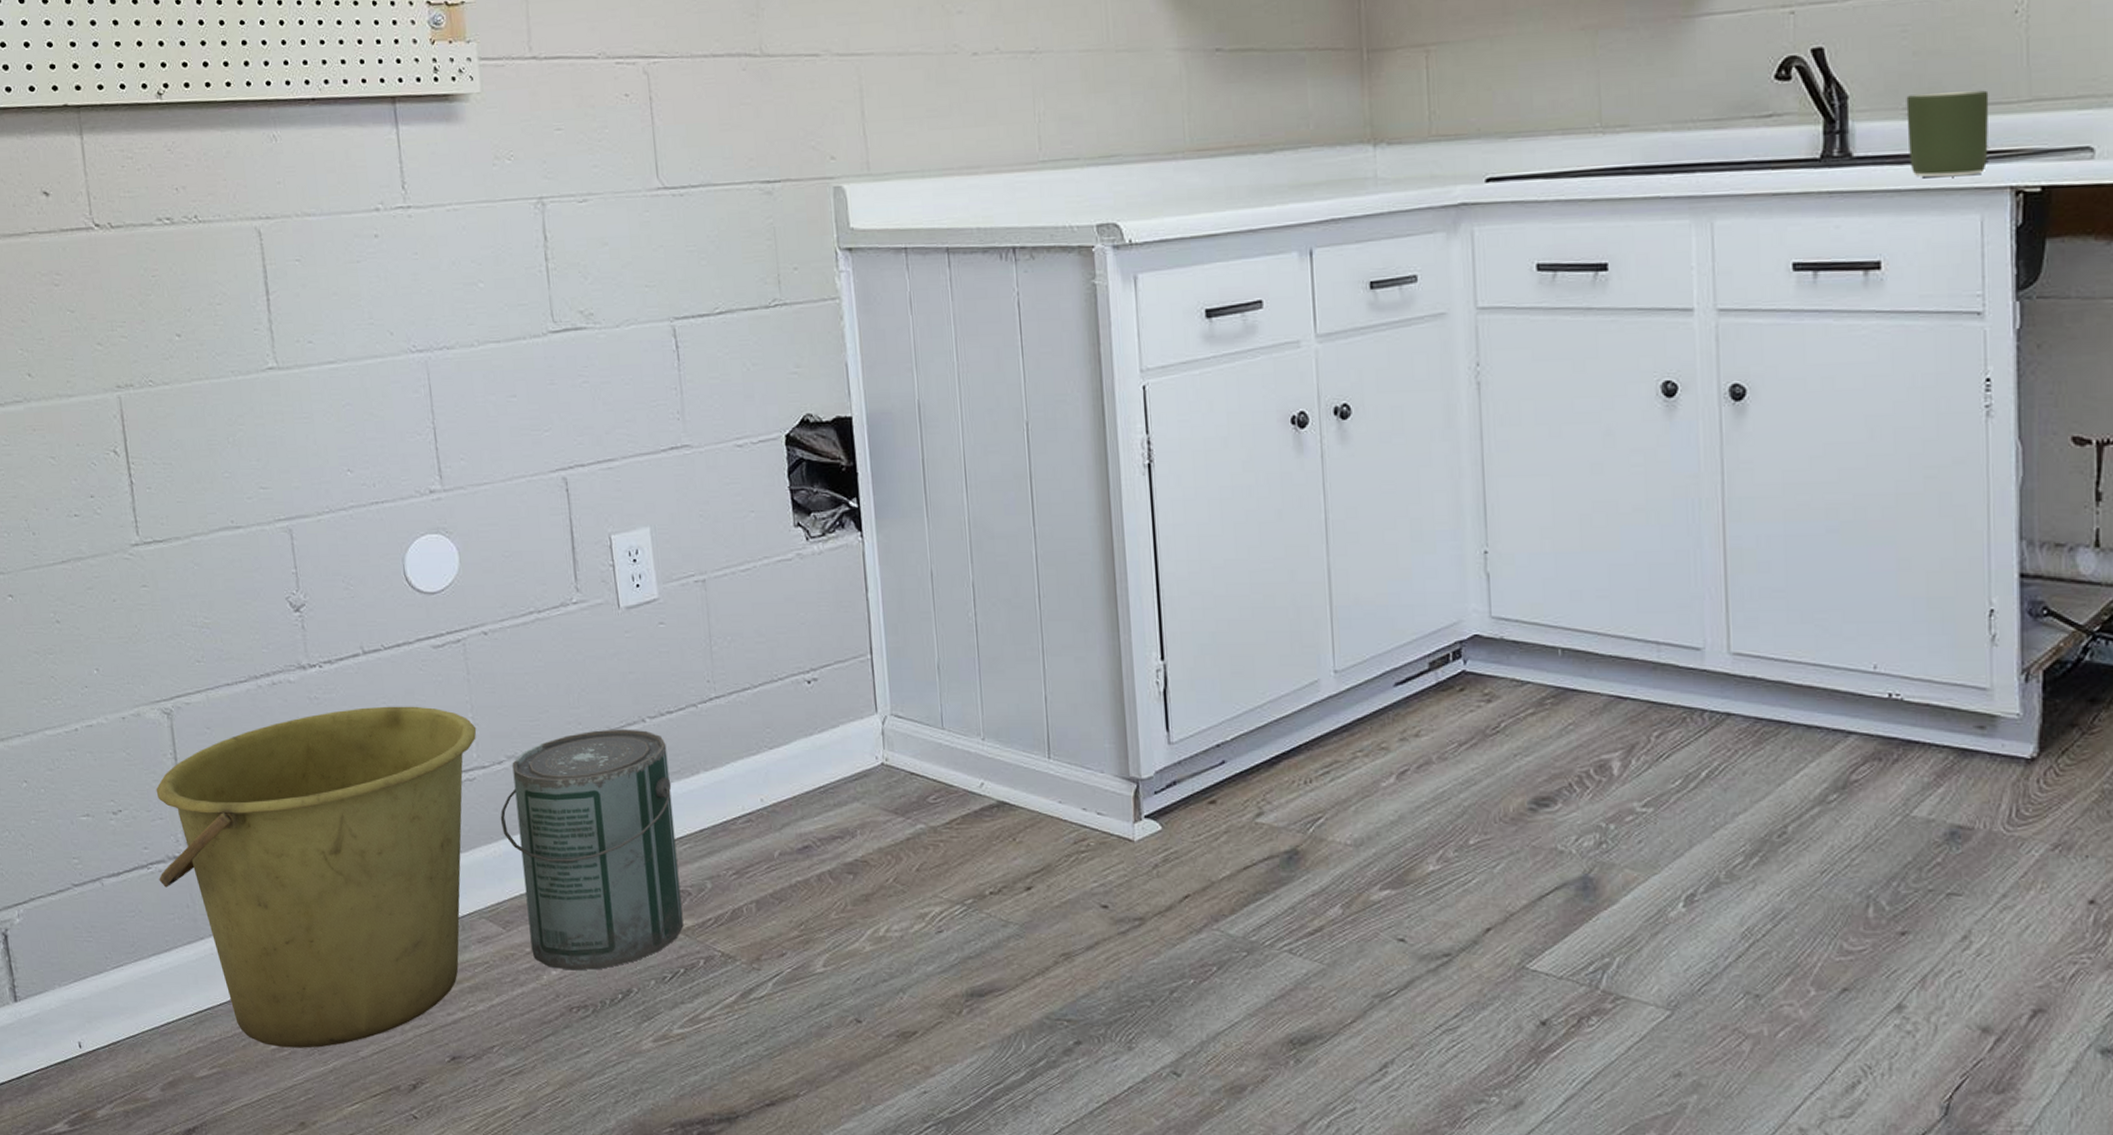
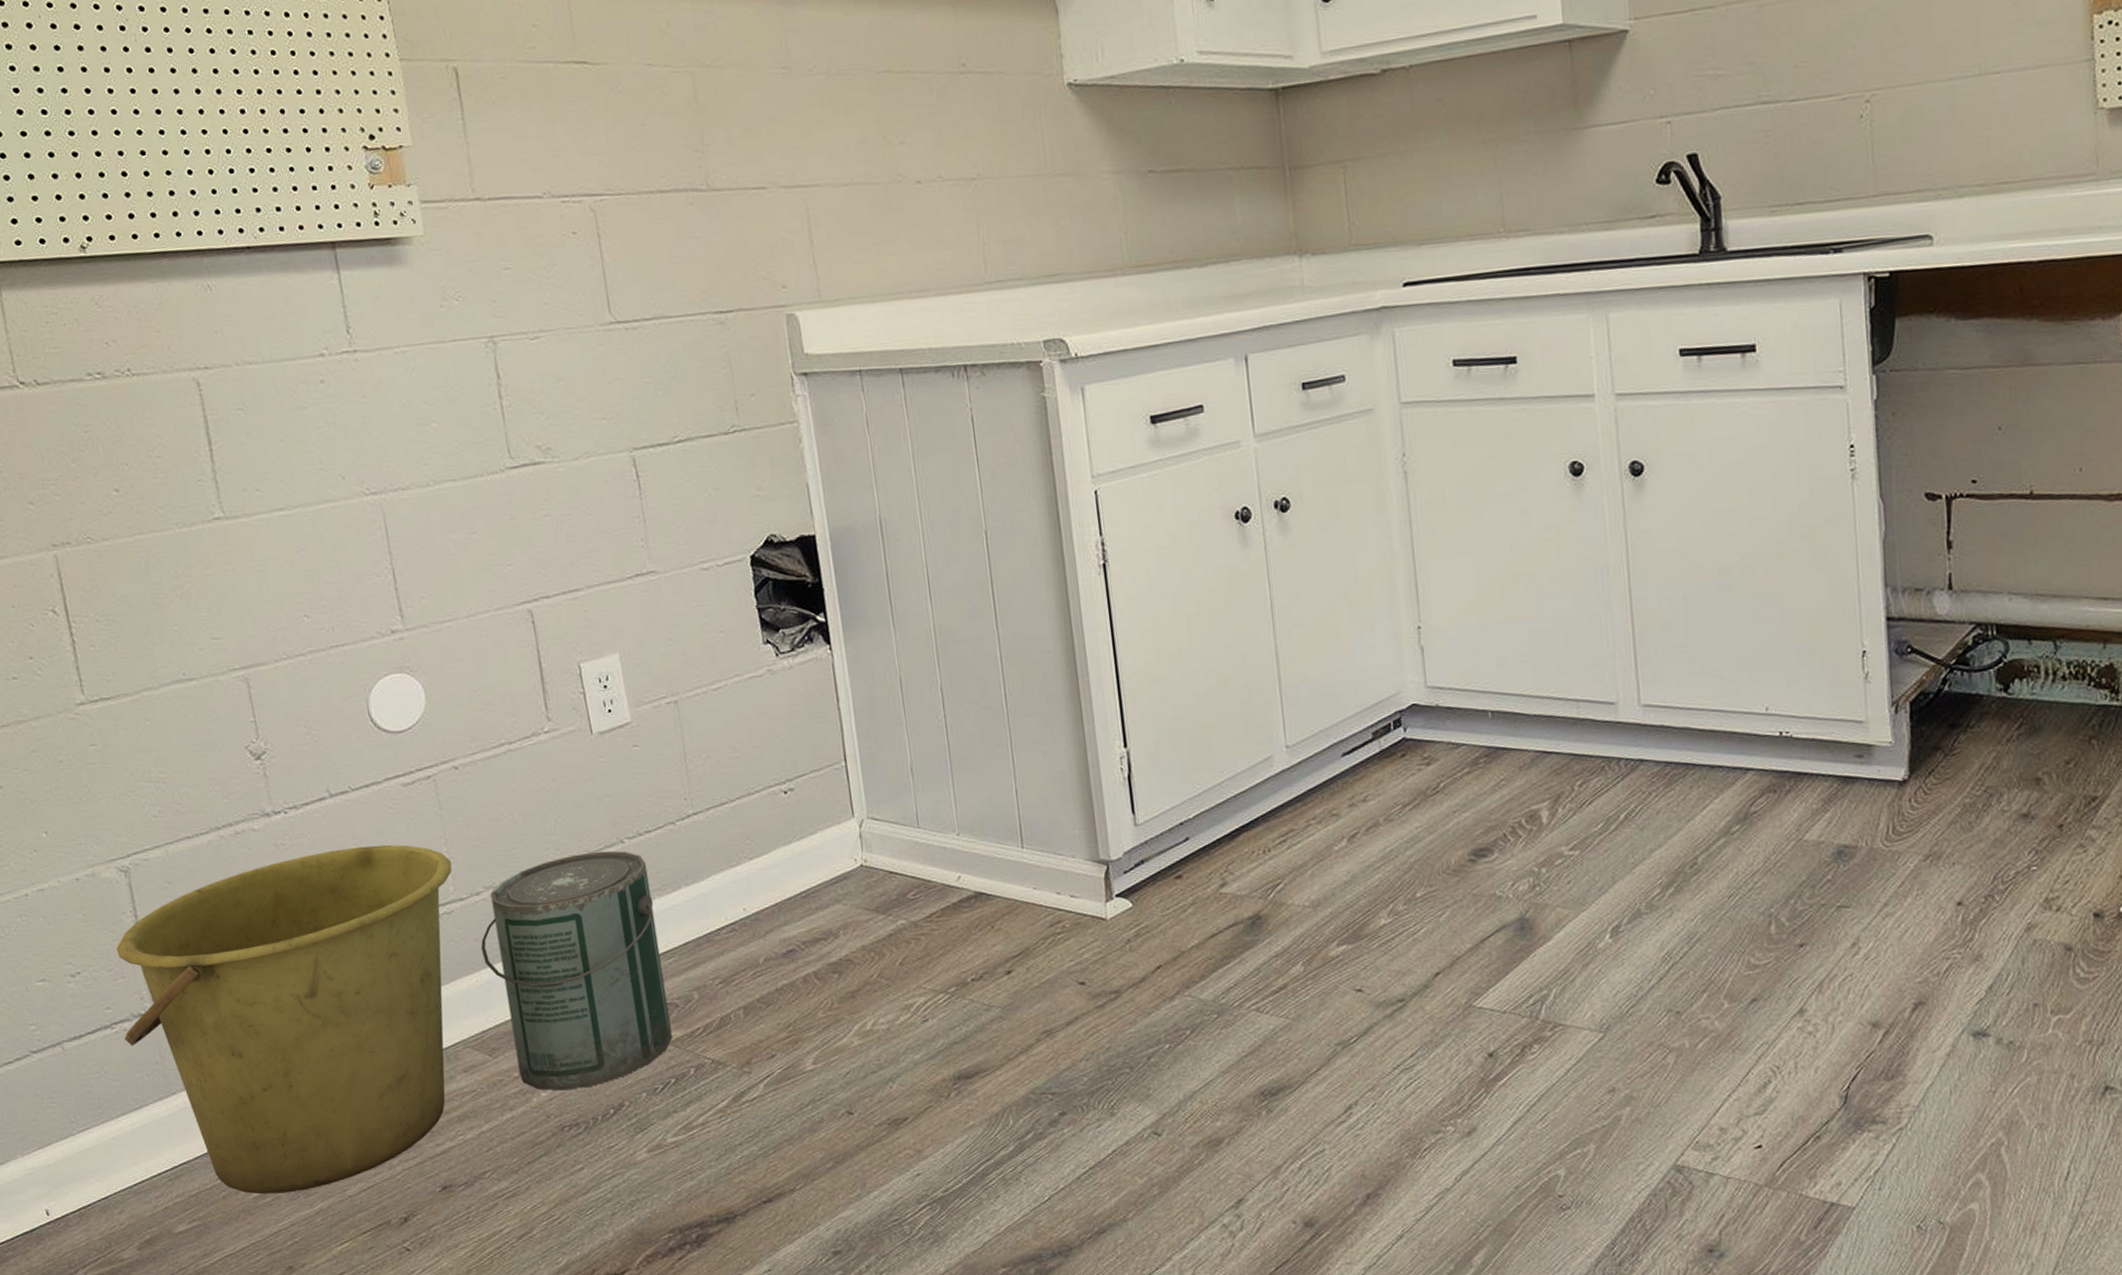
mug: present [1906,90,1989,178] -> none [1771,187,1843,268]

